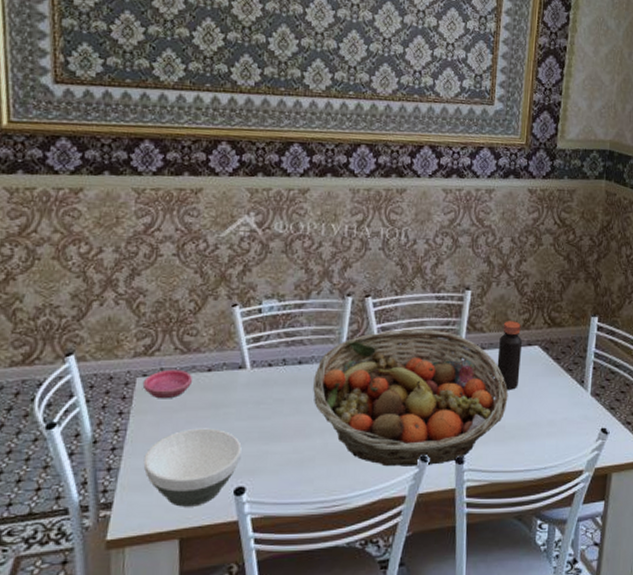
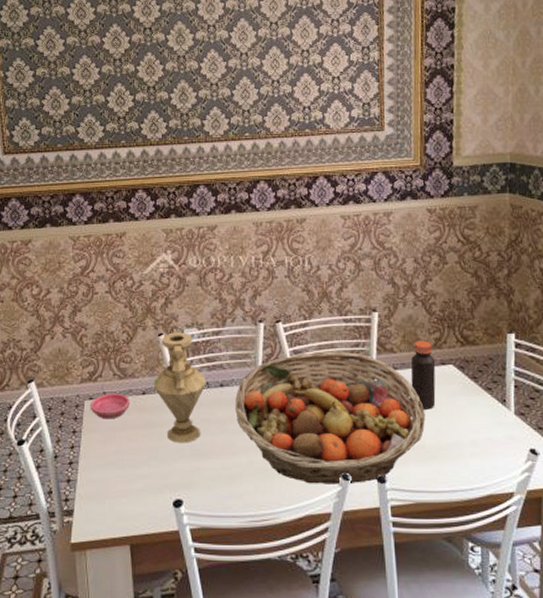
bowl: present [143,428,242,507] -> none [95,445,177,516]
vase: none [222,303,283,425] -> present [154,332,206,443]

